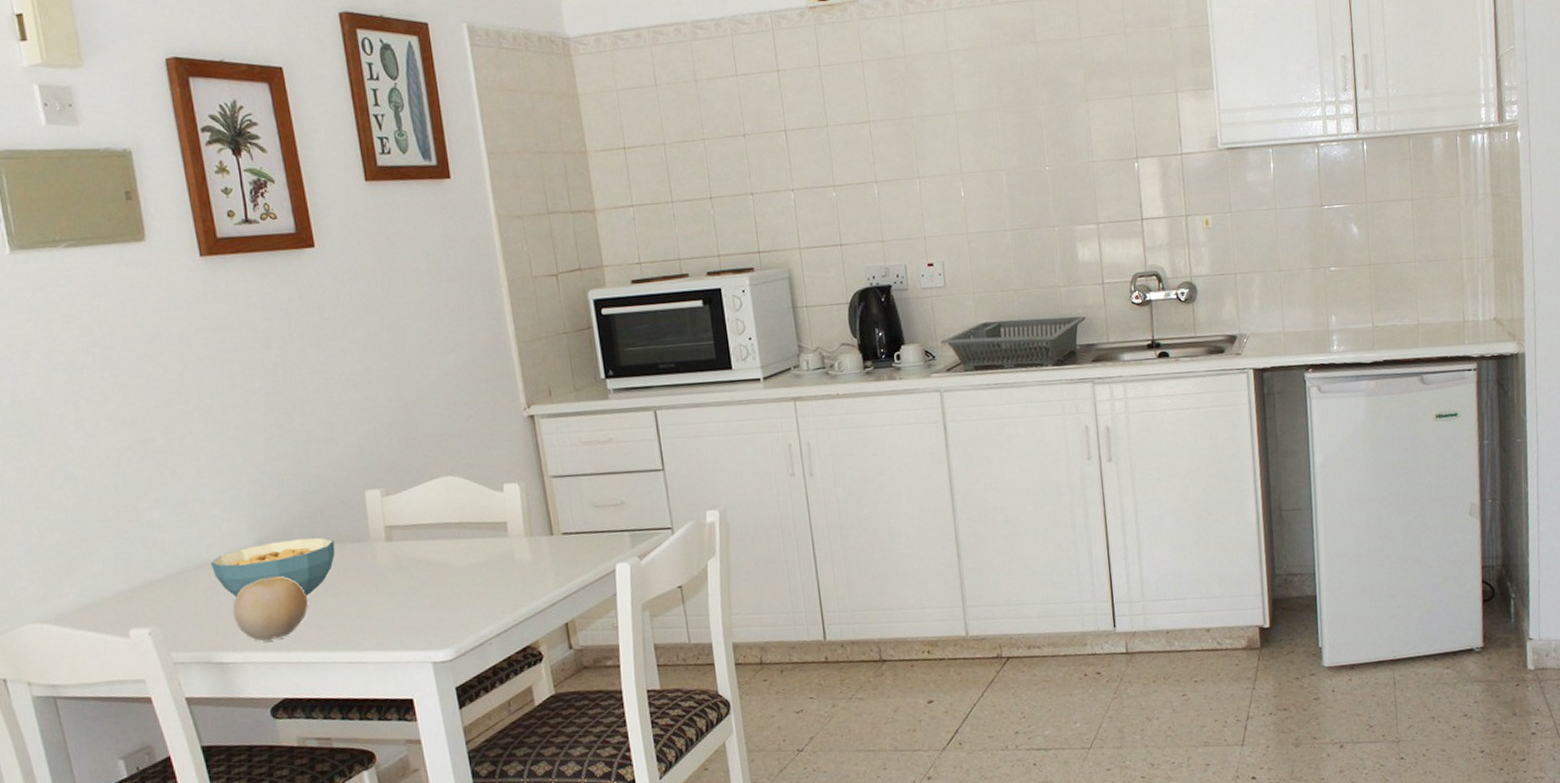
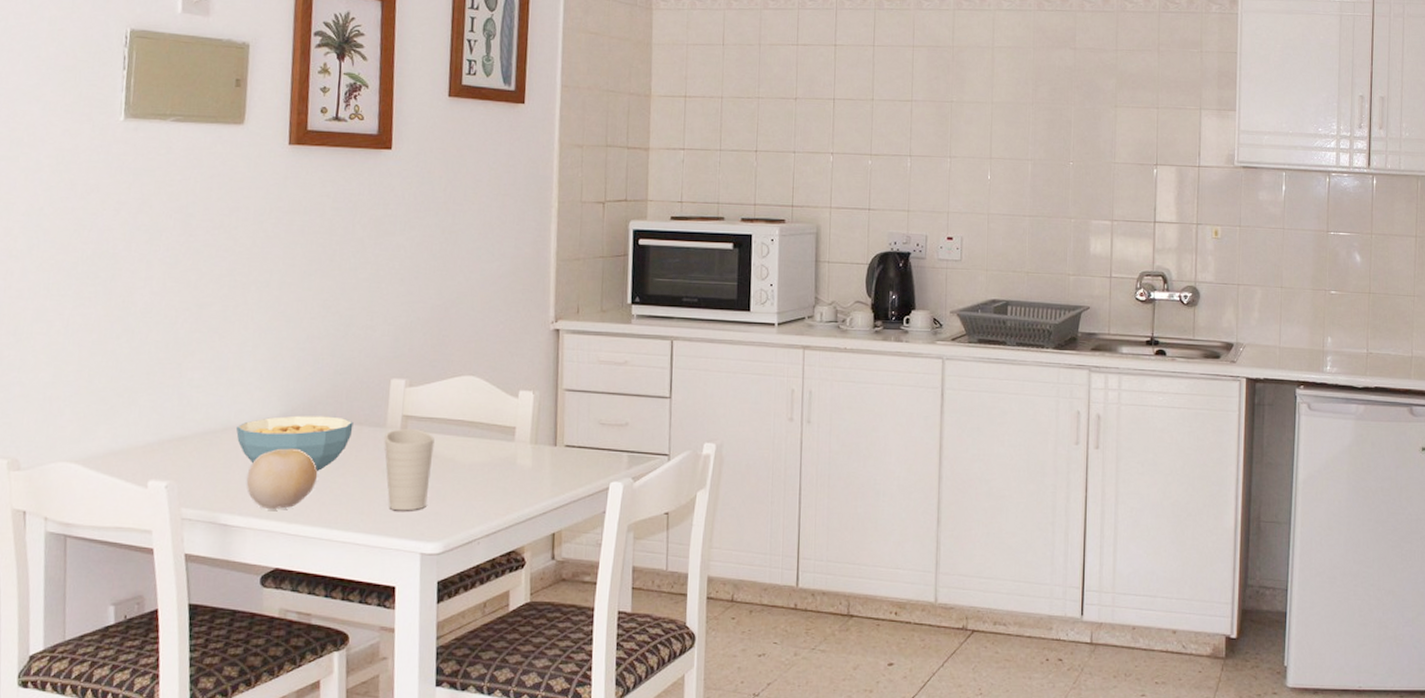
cup: none [370,538,429,624] -> present [384,428,435,511]

